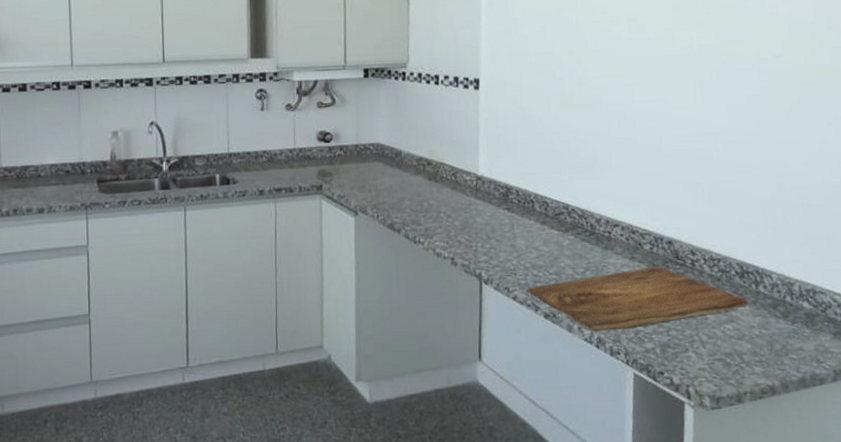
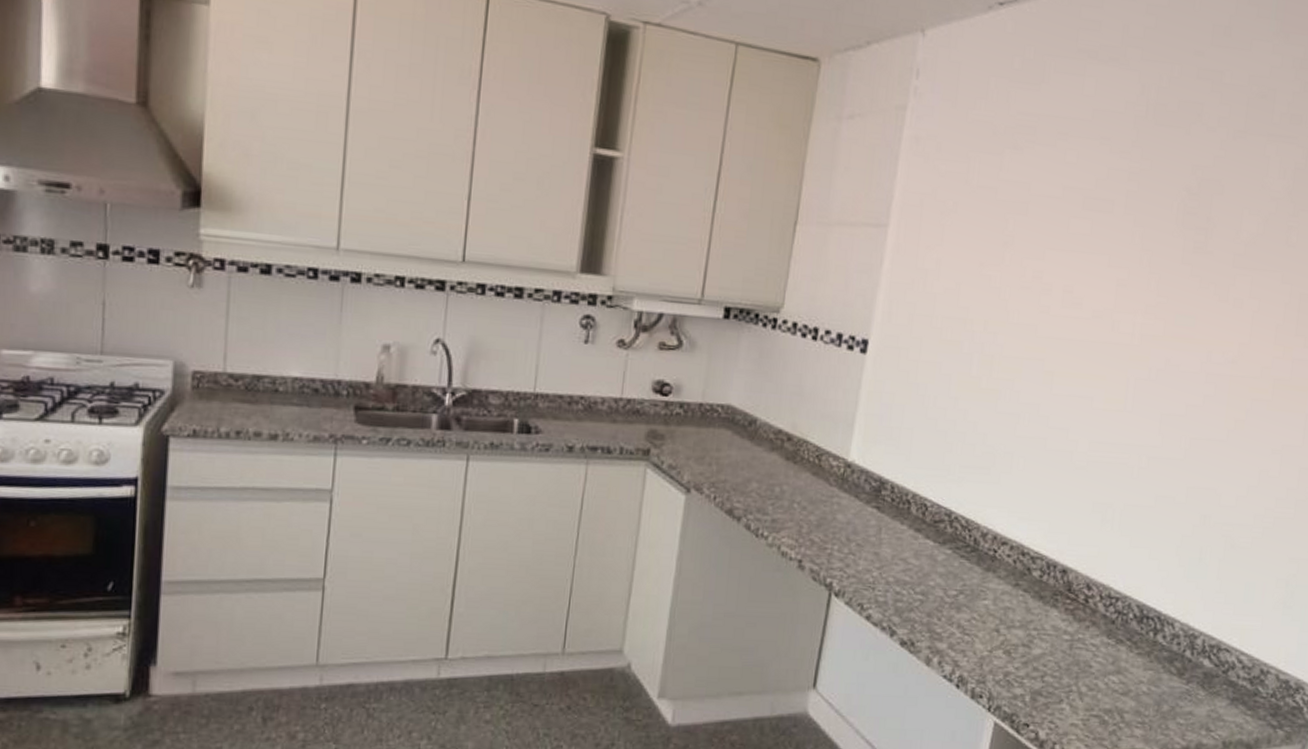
cutting board: present [527,266,748,331] -> none [885,597,1142,669]

